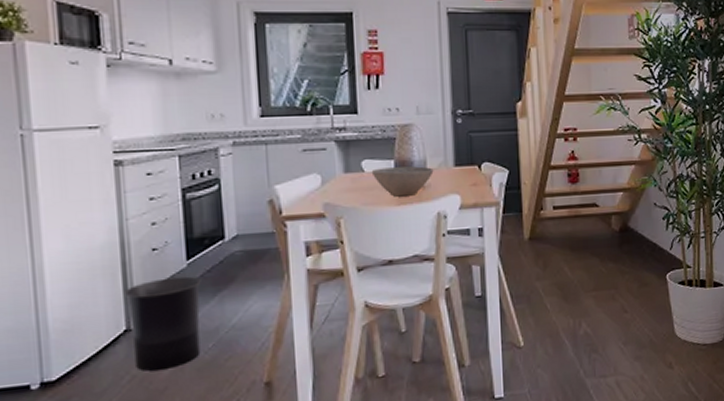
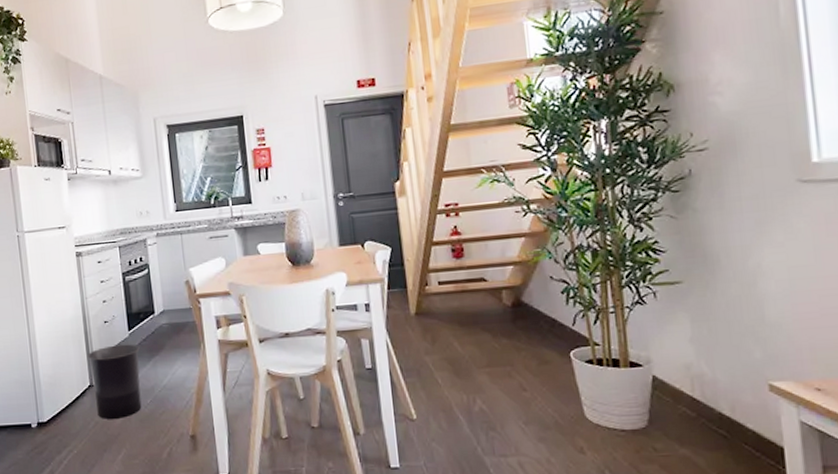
bowl: present [371,166,434,197] -> none [266,247,321,276]

